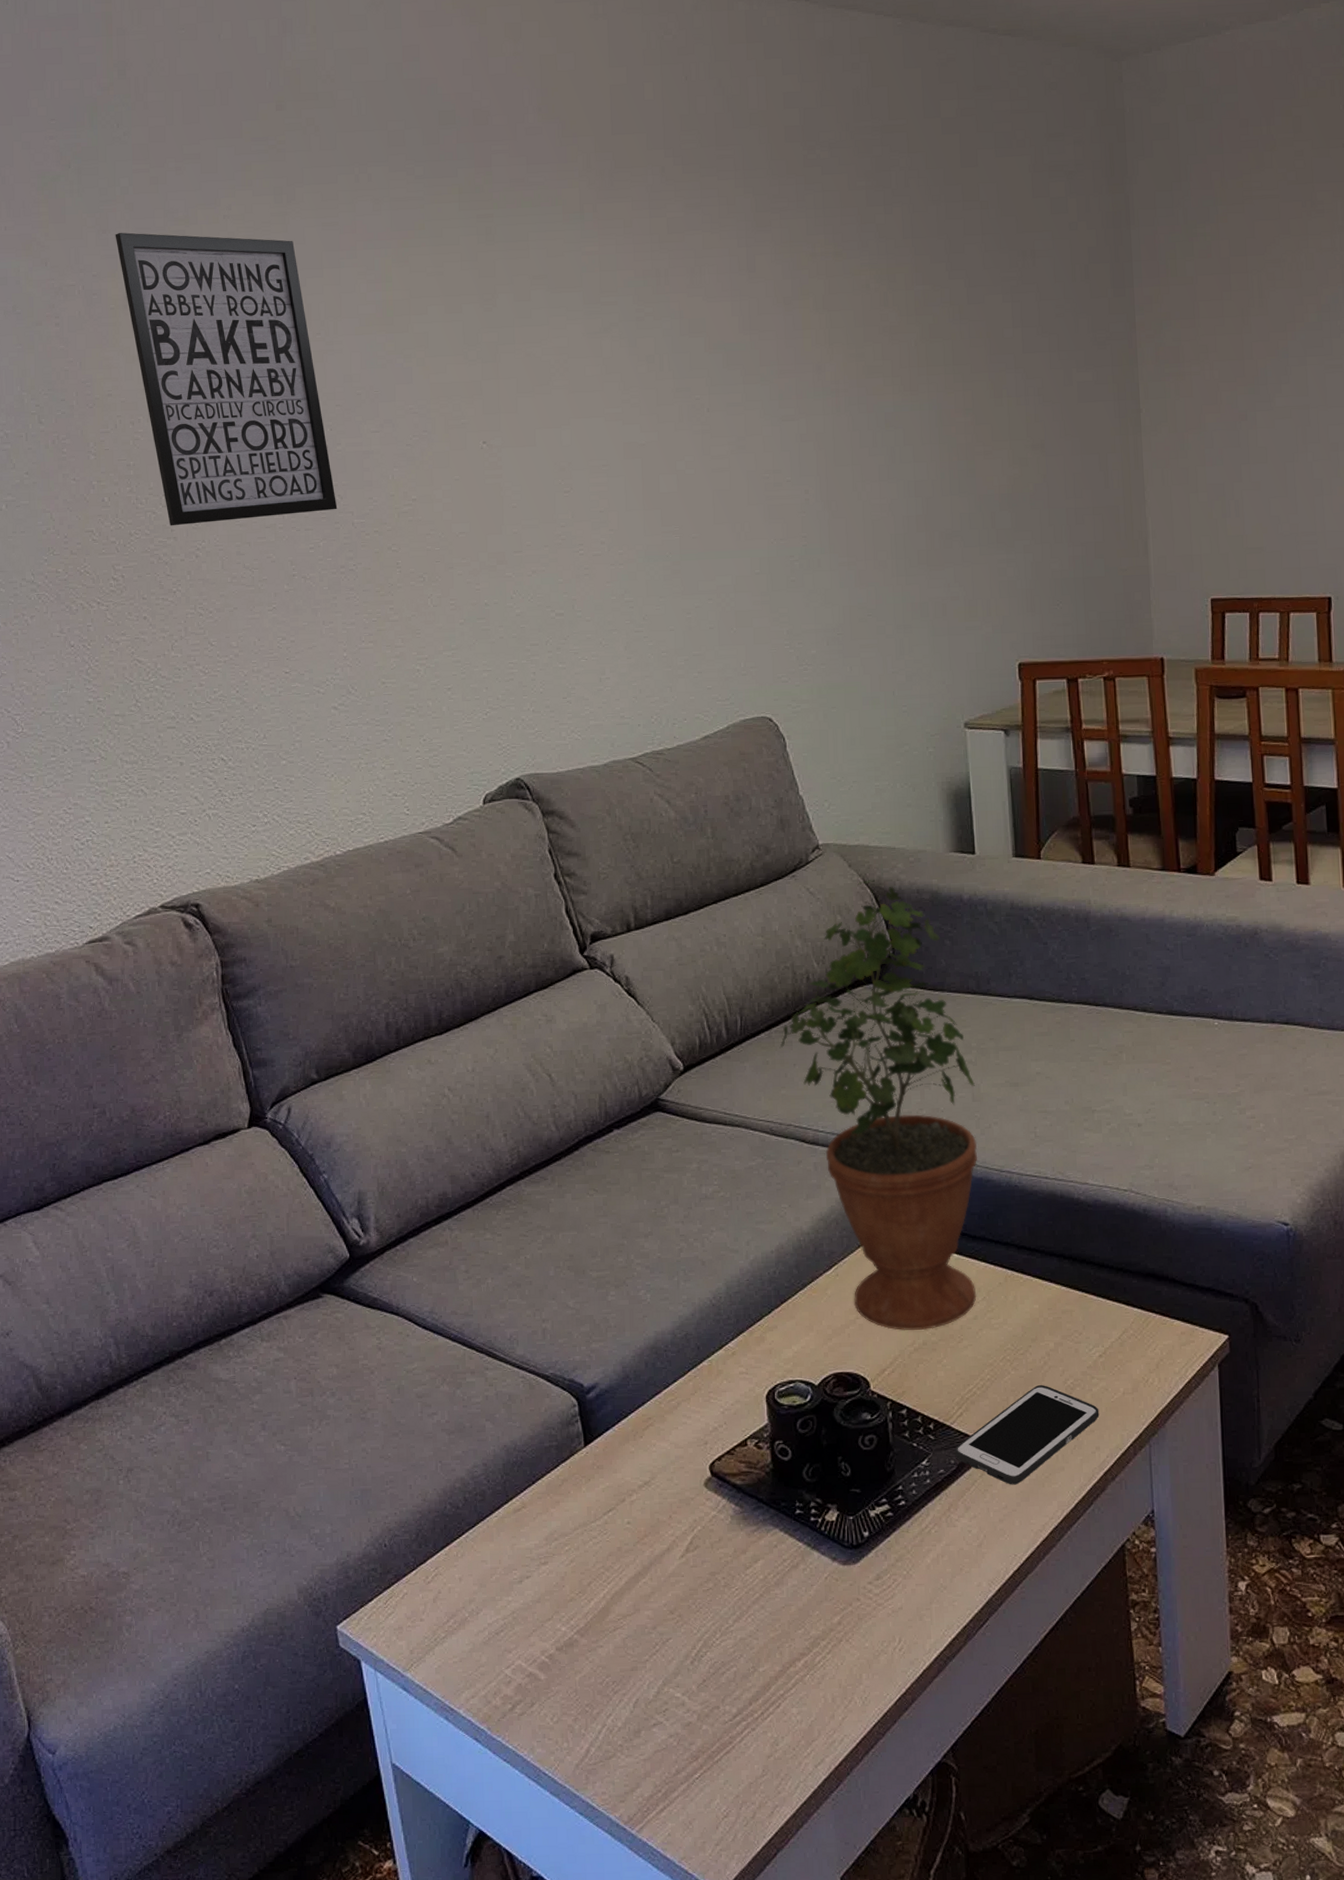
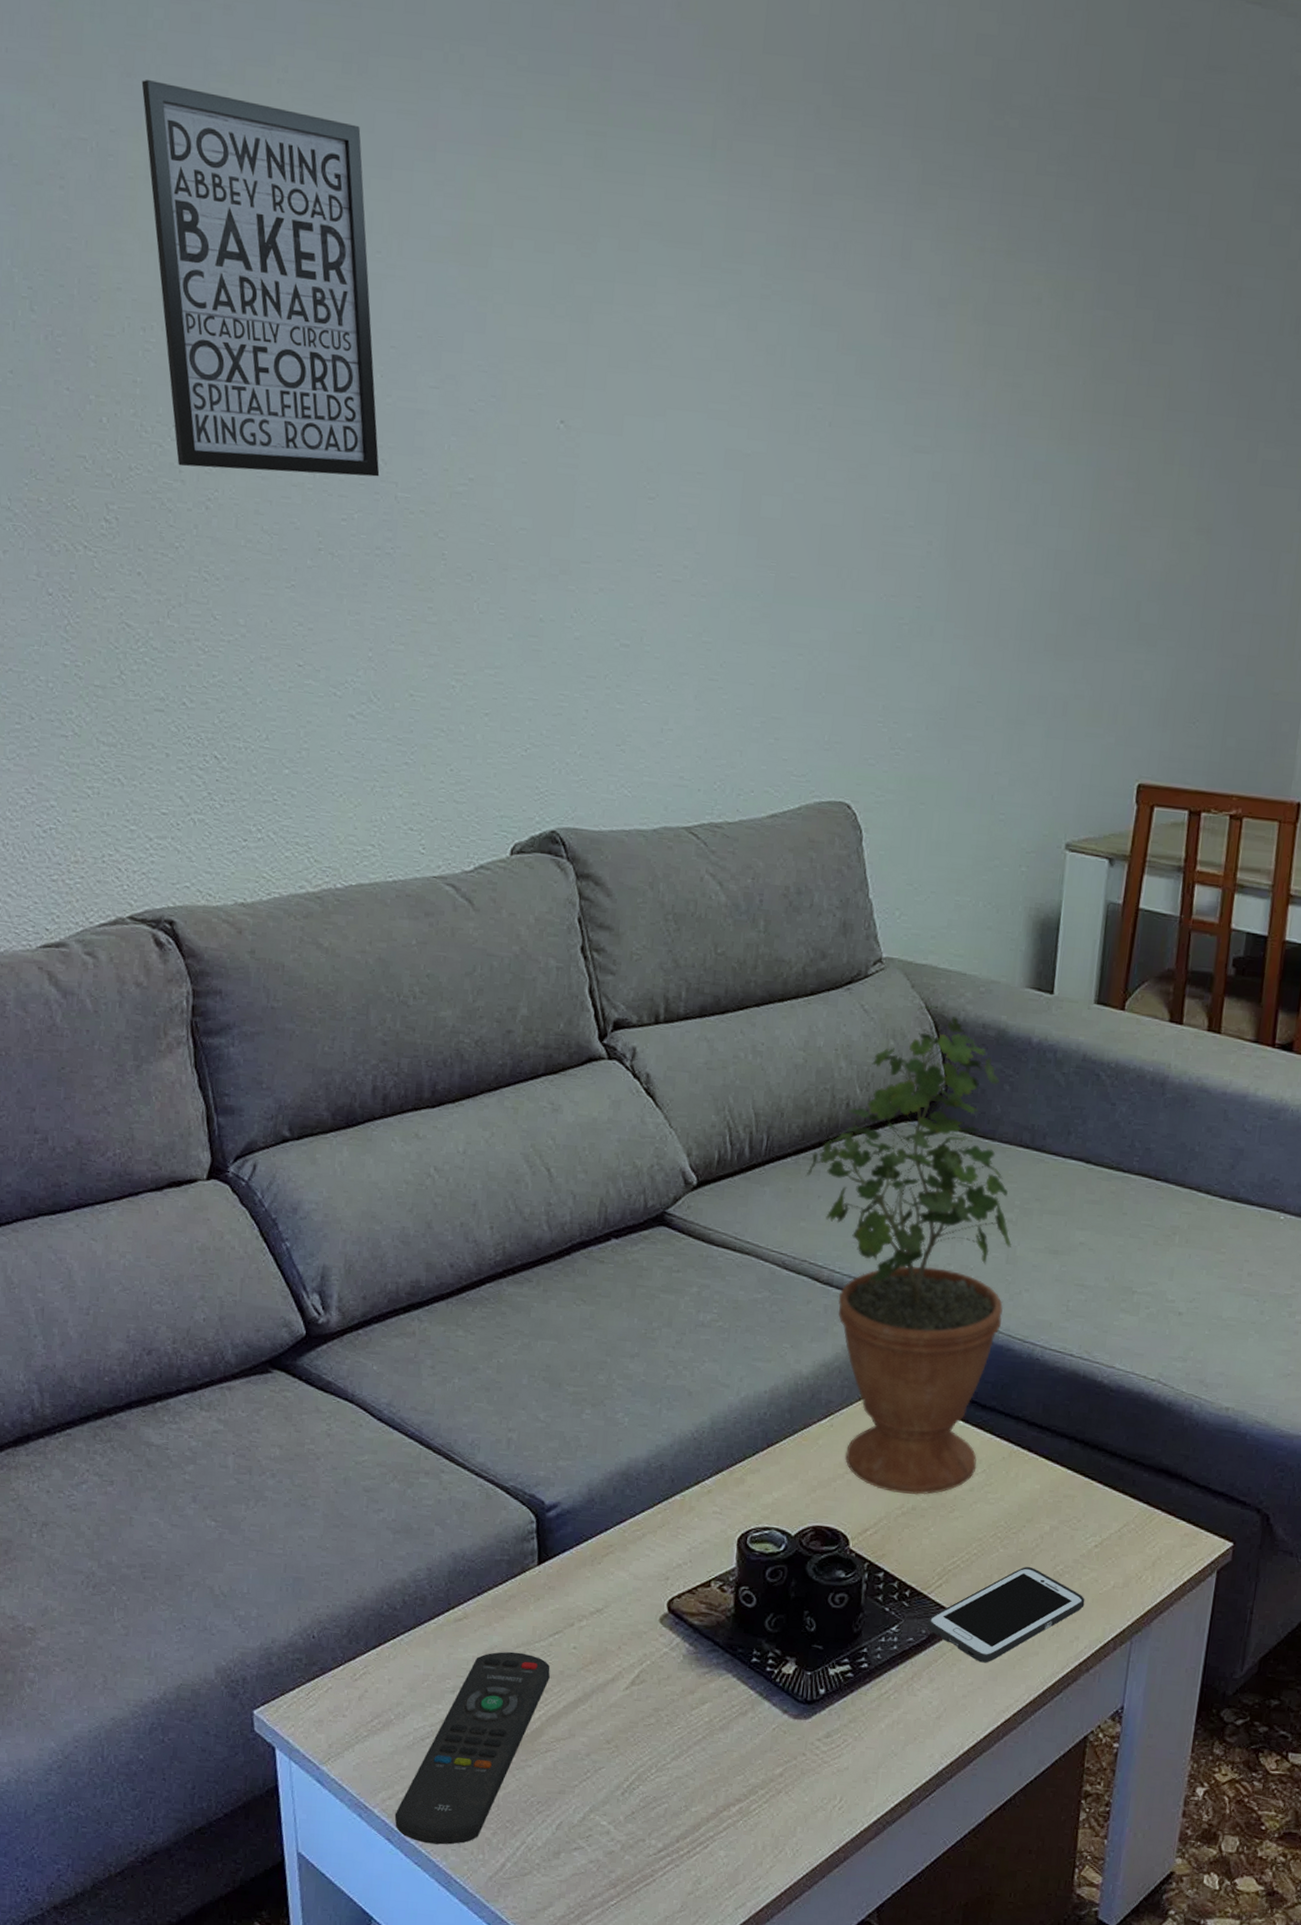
remote control: none [479,1534,609,1738] -> present [394,1651,550,1845]

